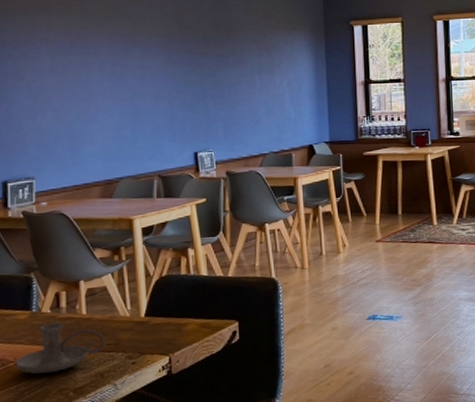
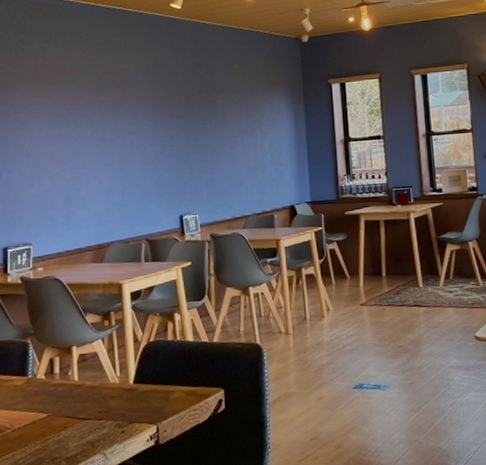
candle holder: present [15,323,105,374] -> none [12,389,95,442]

